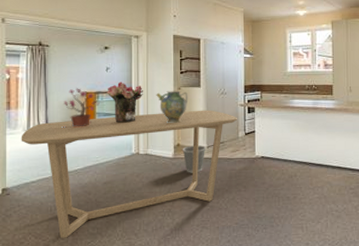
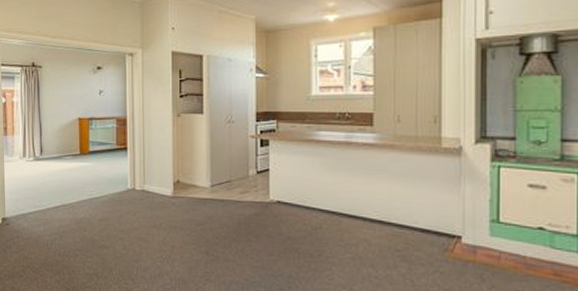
dining table: present [21,110,238,238] -> none [17,141,248,276]
potted plant: present [63,88,100,128] -> none [57,113,93,157]
bouquet: present [107,81,143,123] -> none [100,106,139,154]
ceramic jug: present [156,91,188,124] -> none [153,118,189,157]
wastebasket: present [182,145,206,173] -> none [182,183,210,216]

